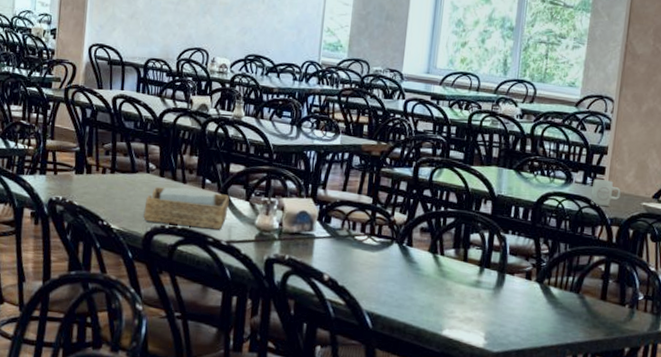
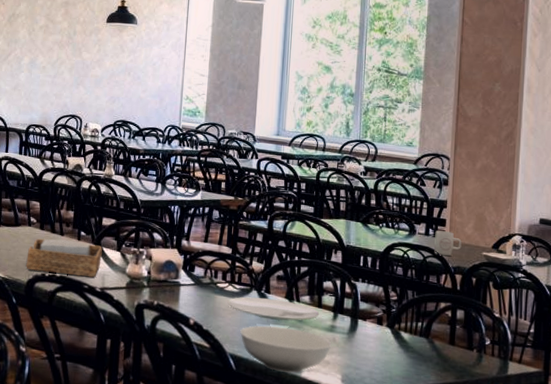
plate: none [366,250,465,276] -> present [227,297,320,321]
bowl: none [378,281,476,331] -> present [240,325,332,373]

